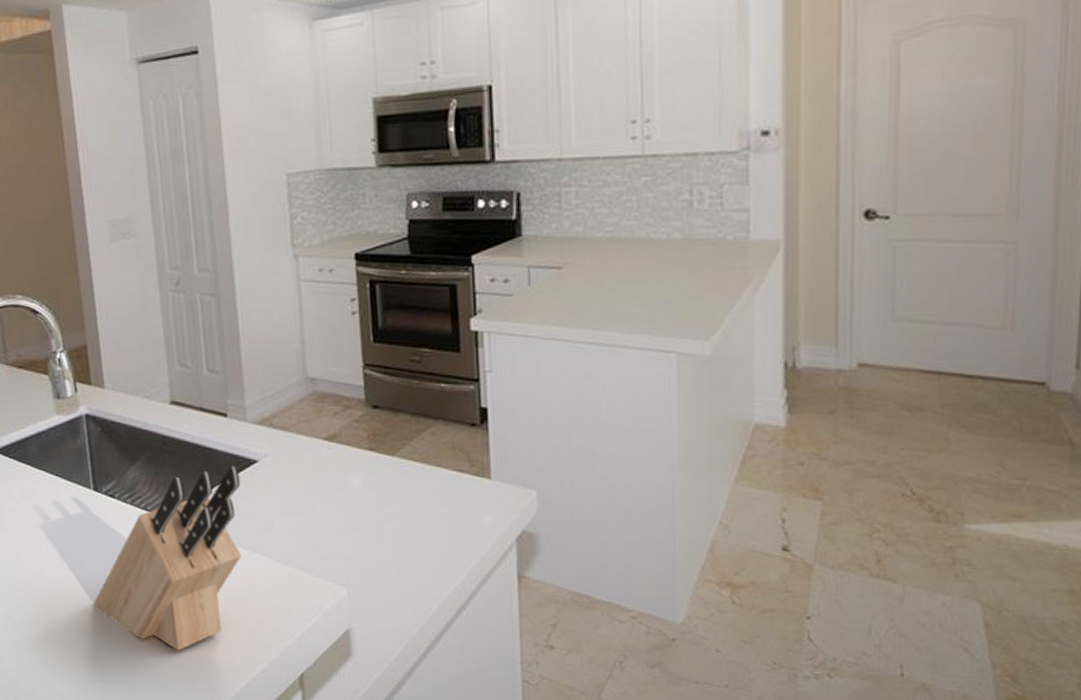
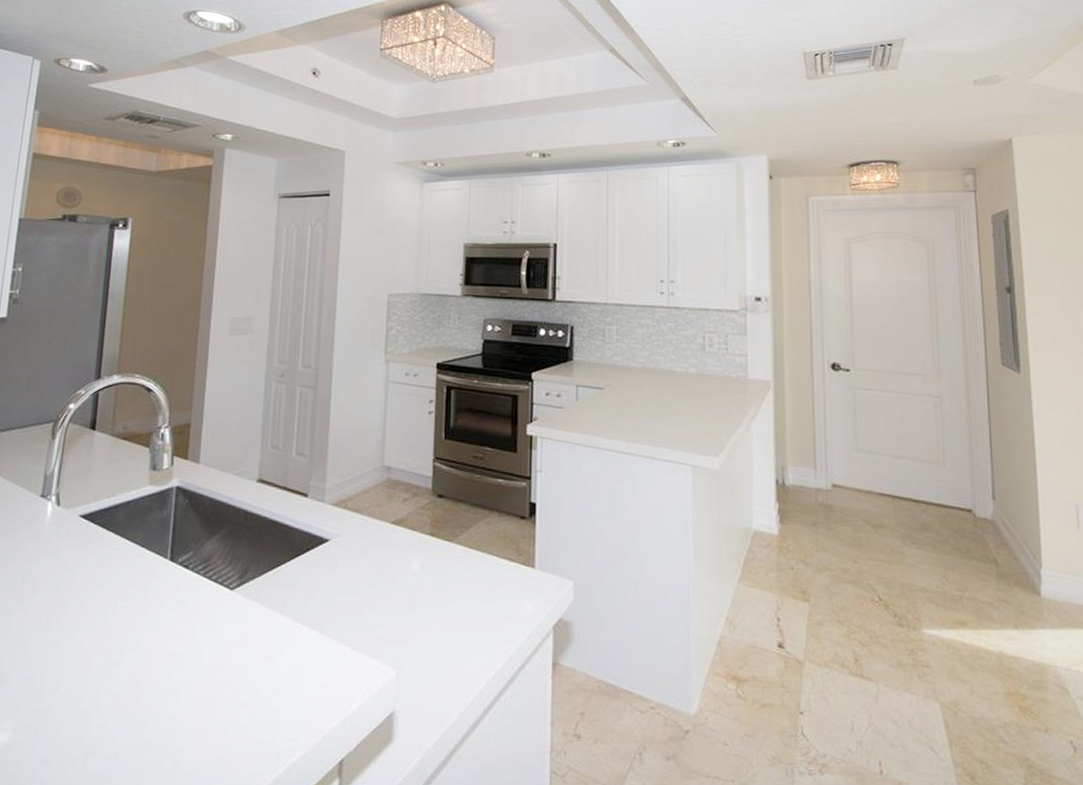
knife block: present [93,465,242,651] -> none [146,543,311,732]

